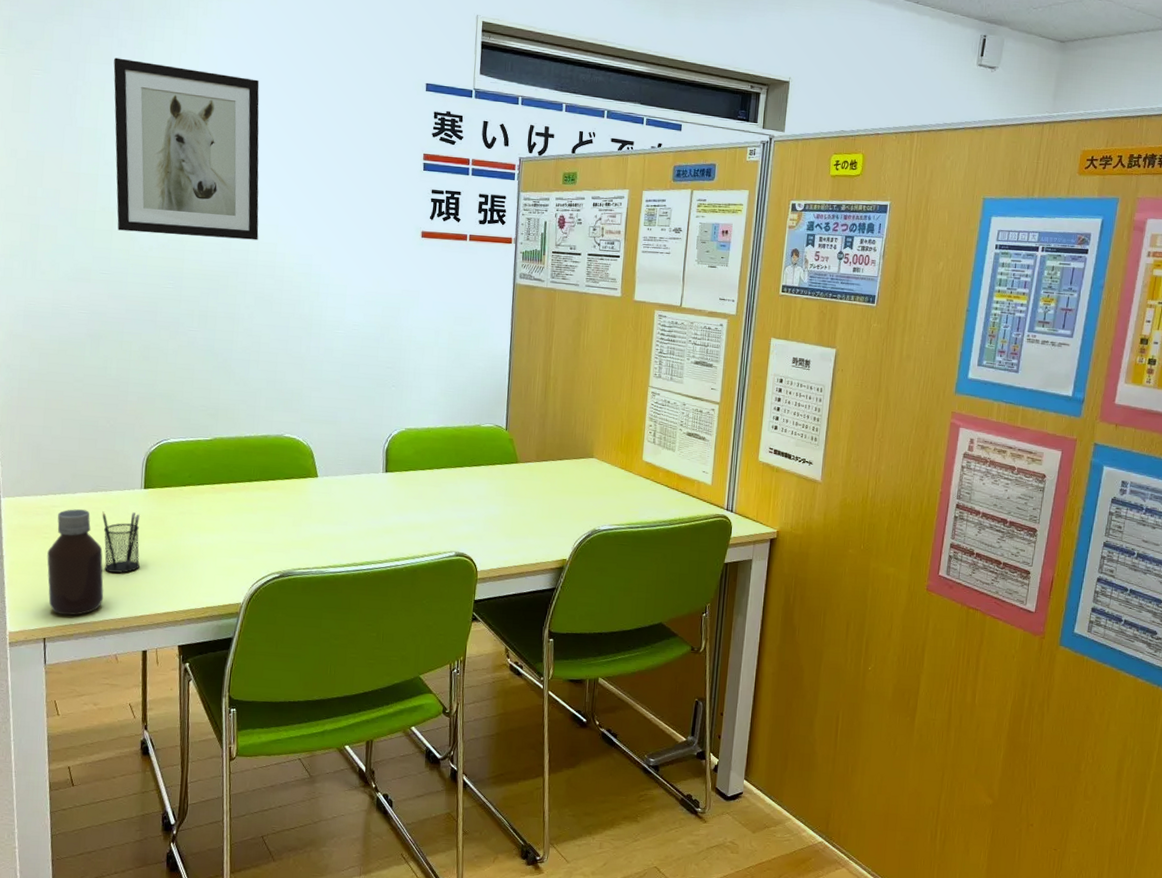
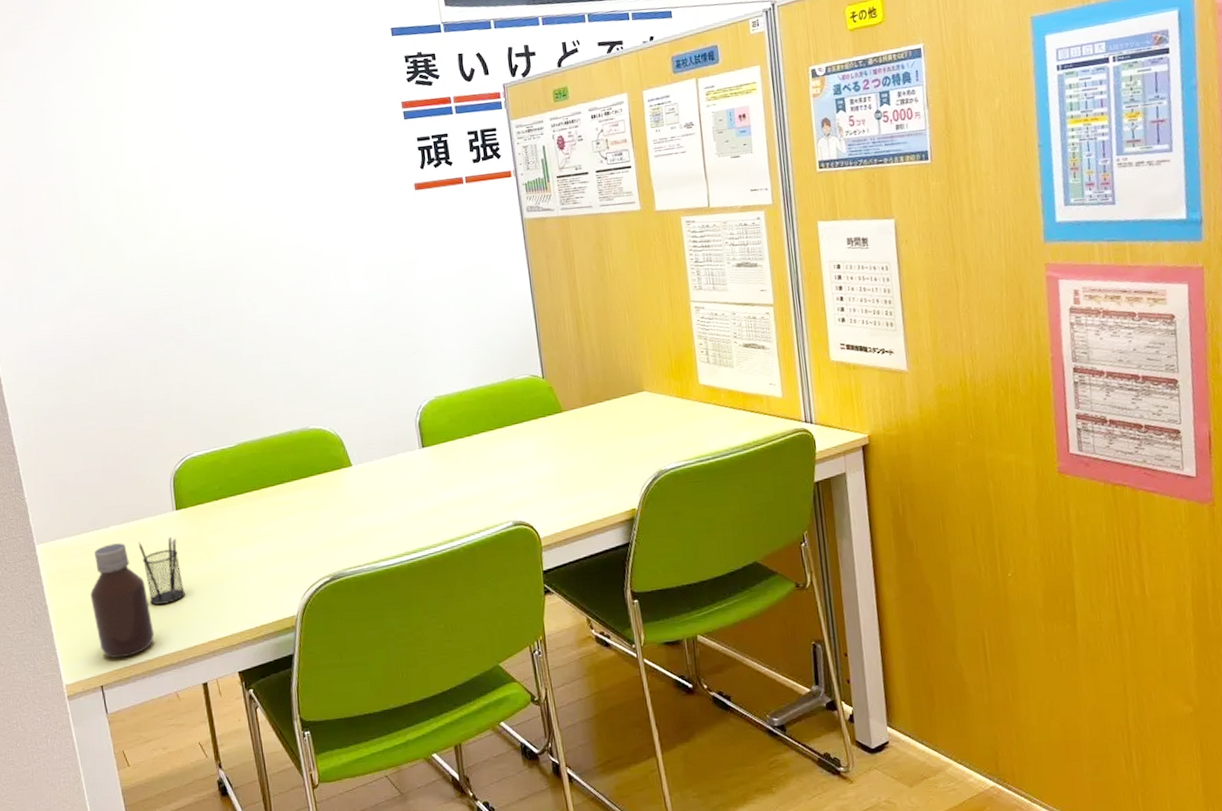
wall art: present [113,57,259,240] -> none [74,63,247,247]

